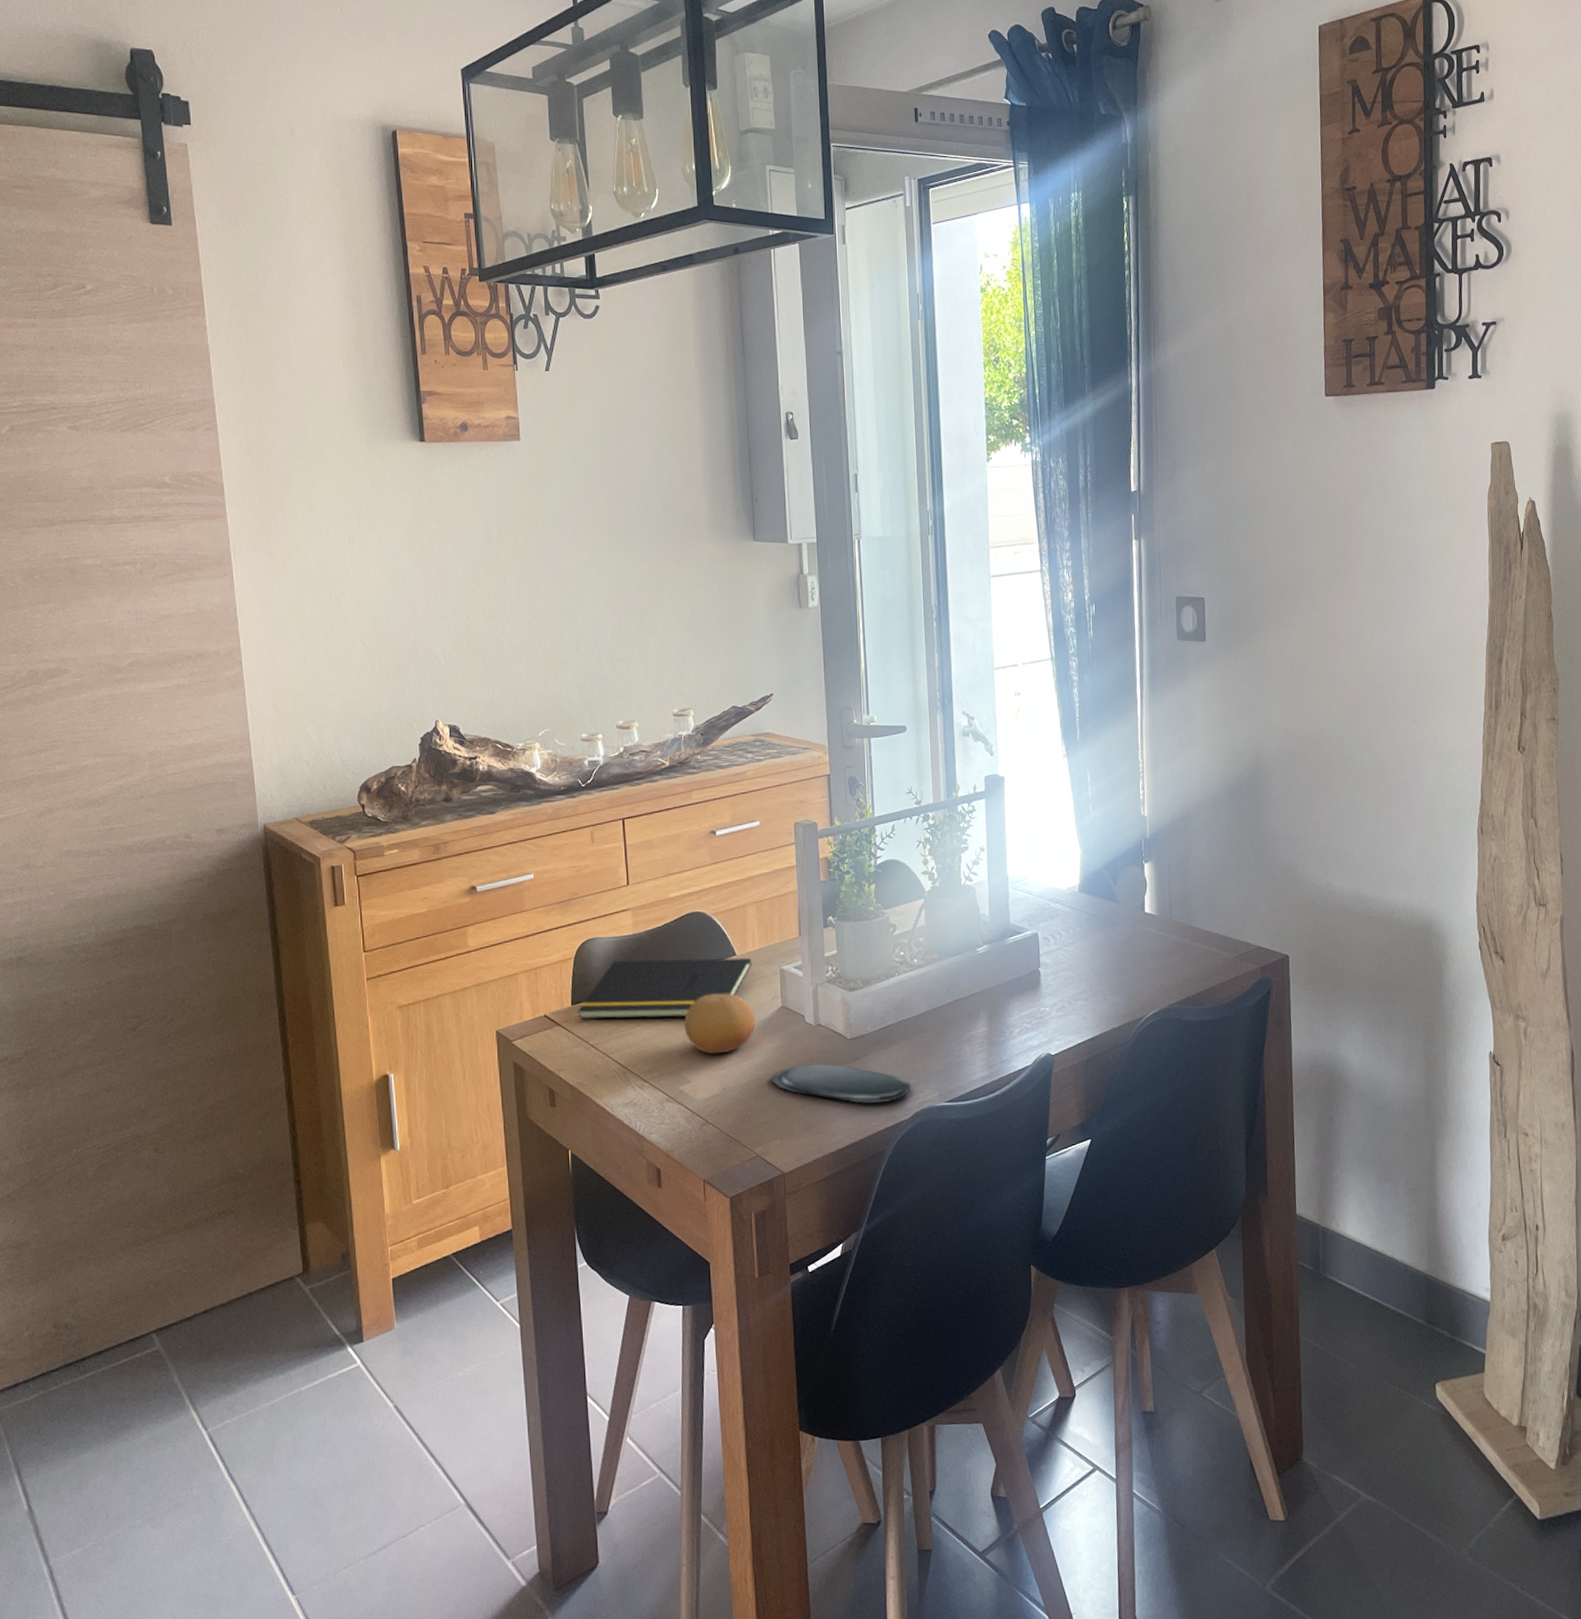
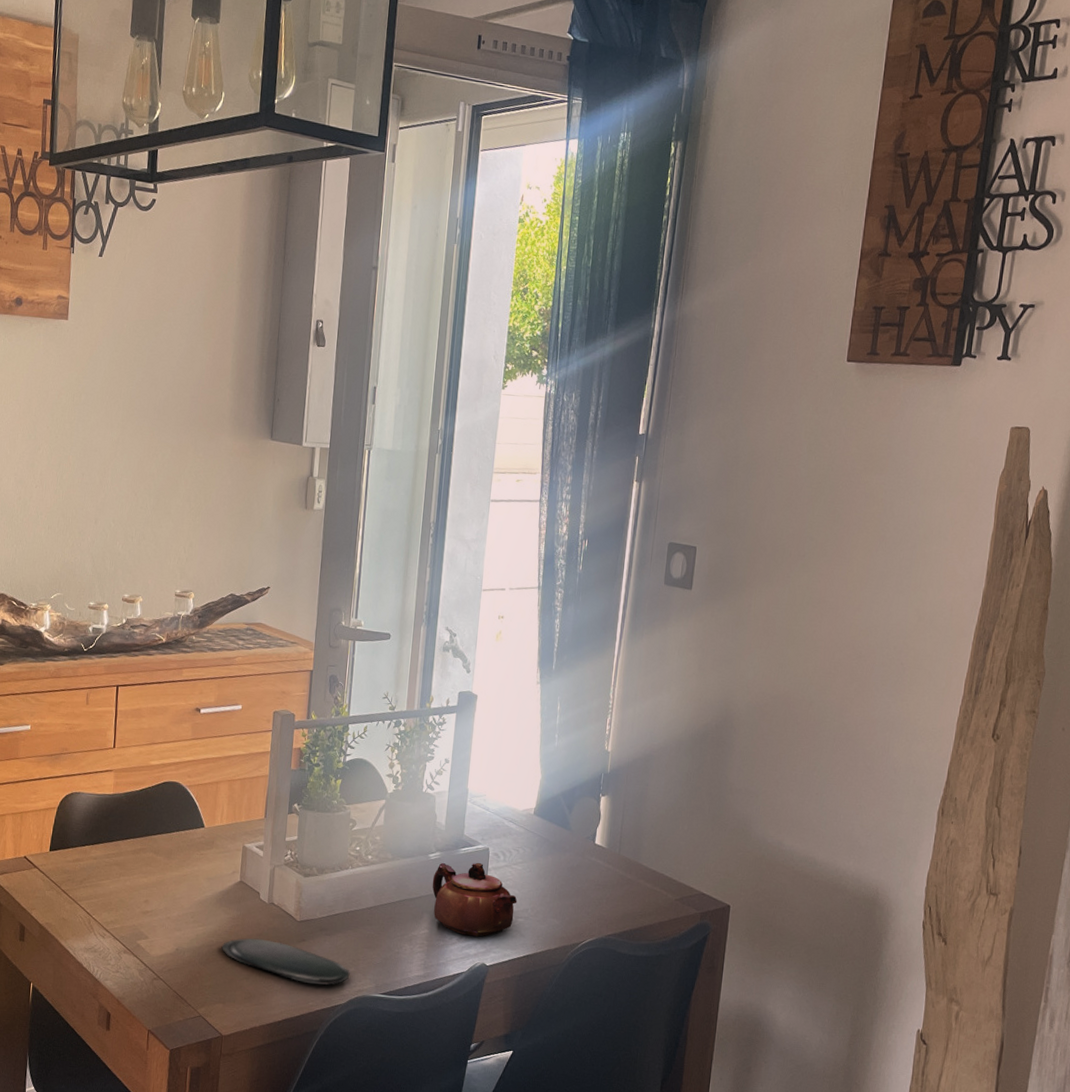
notepad: present [578,957,752,1020] -> none [54,816,218,878]
fruit: present [684,993,755,1054] -> none [148,859,214,917]
teapot: none [984,949,1074,1027] -> present [432,862,518,937]

